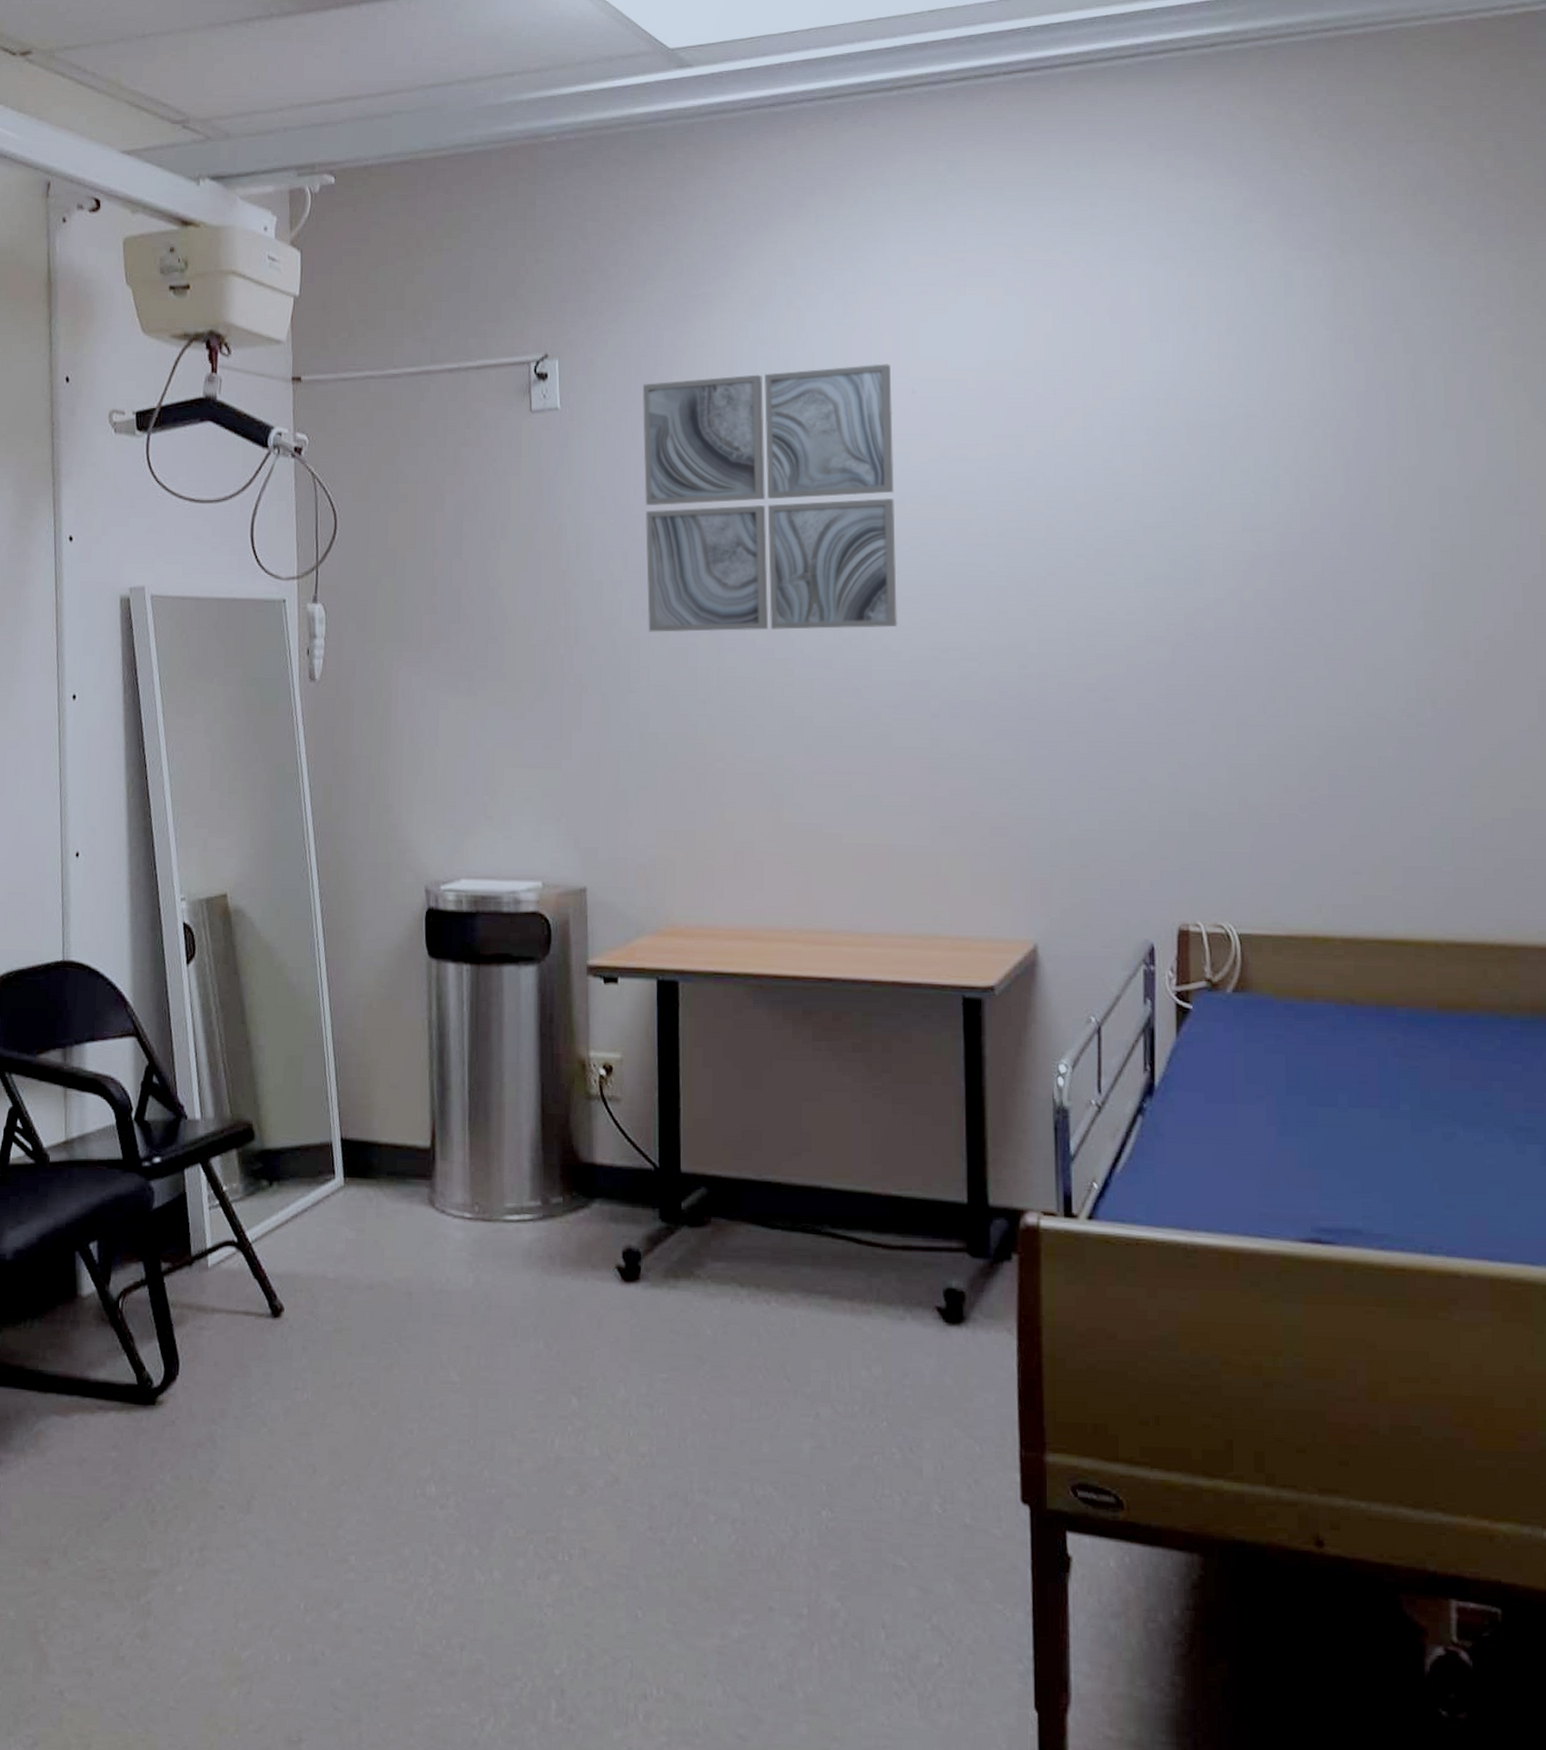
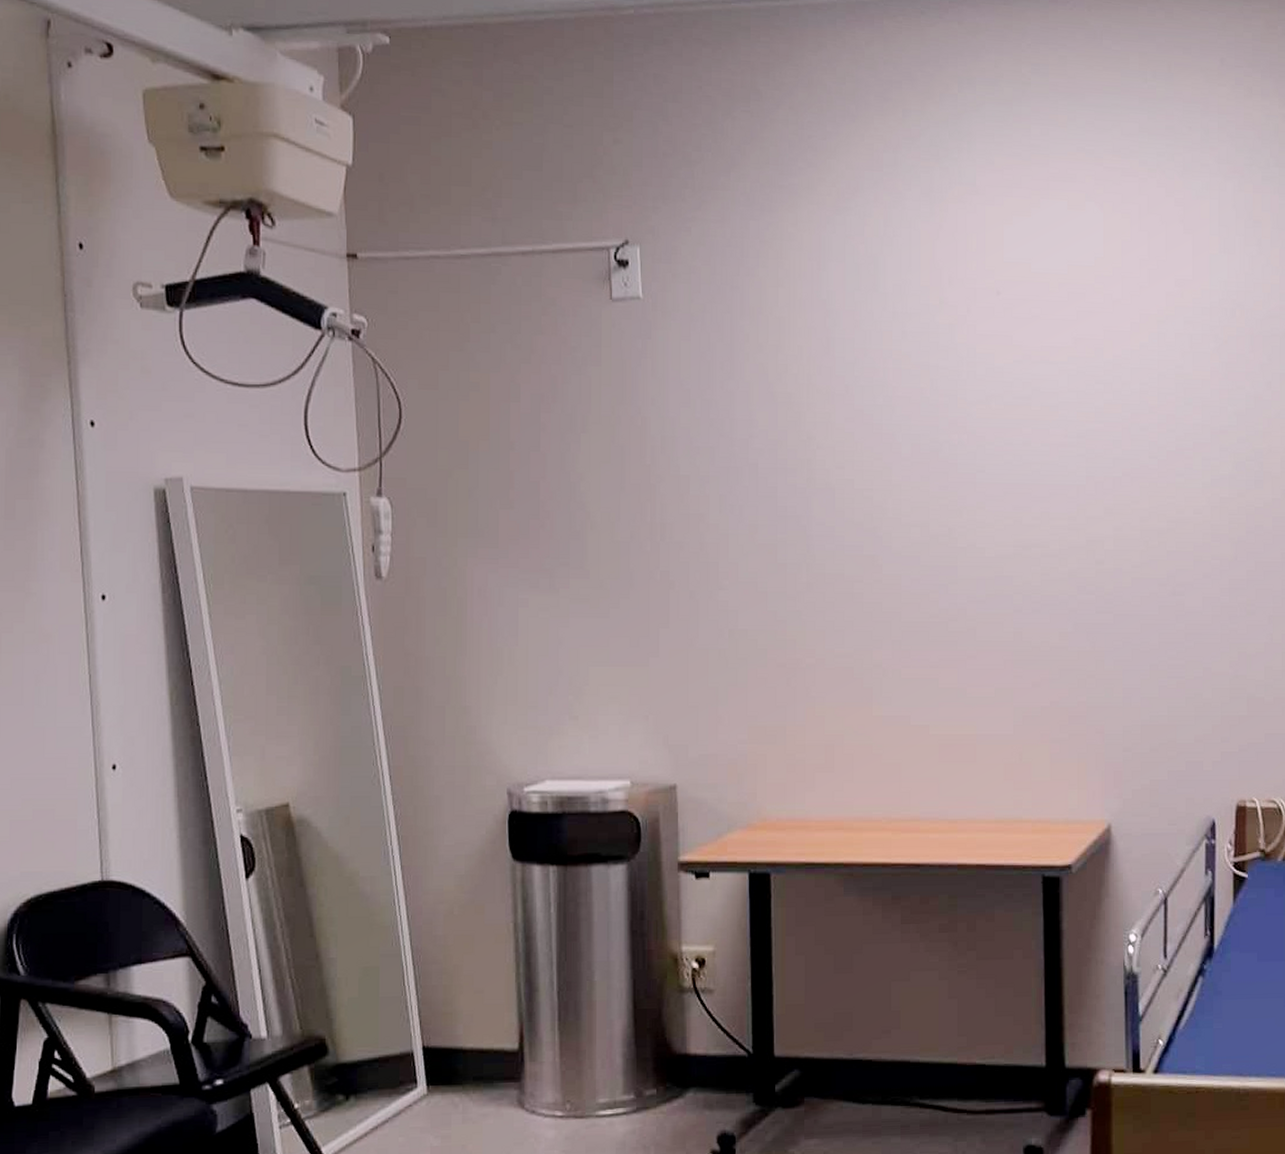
wall art: present [642,364,898,633] -> none [728,264,983,529]

